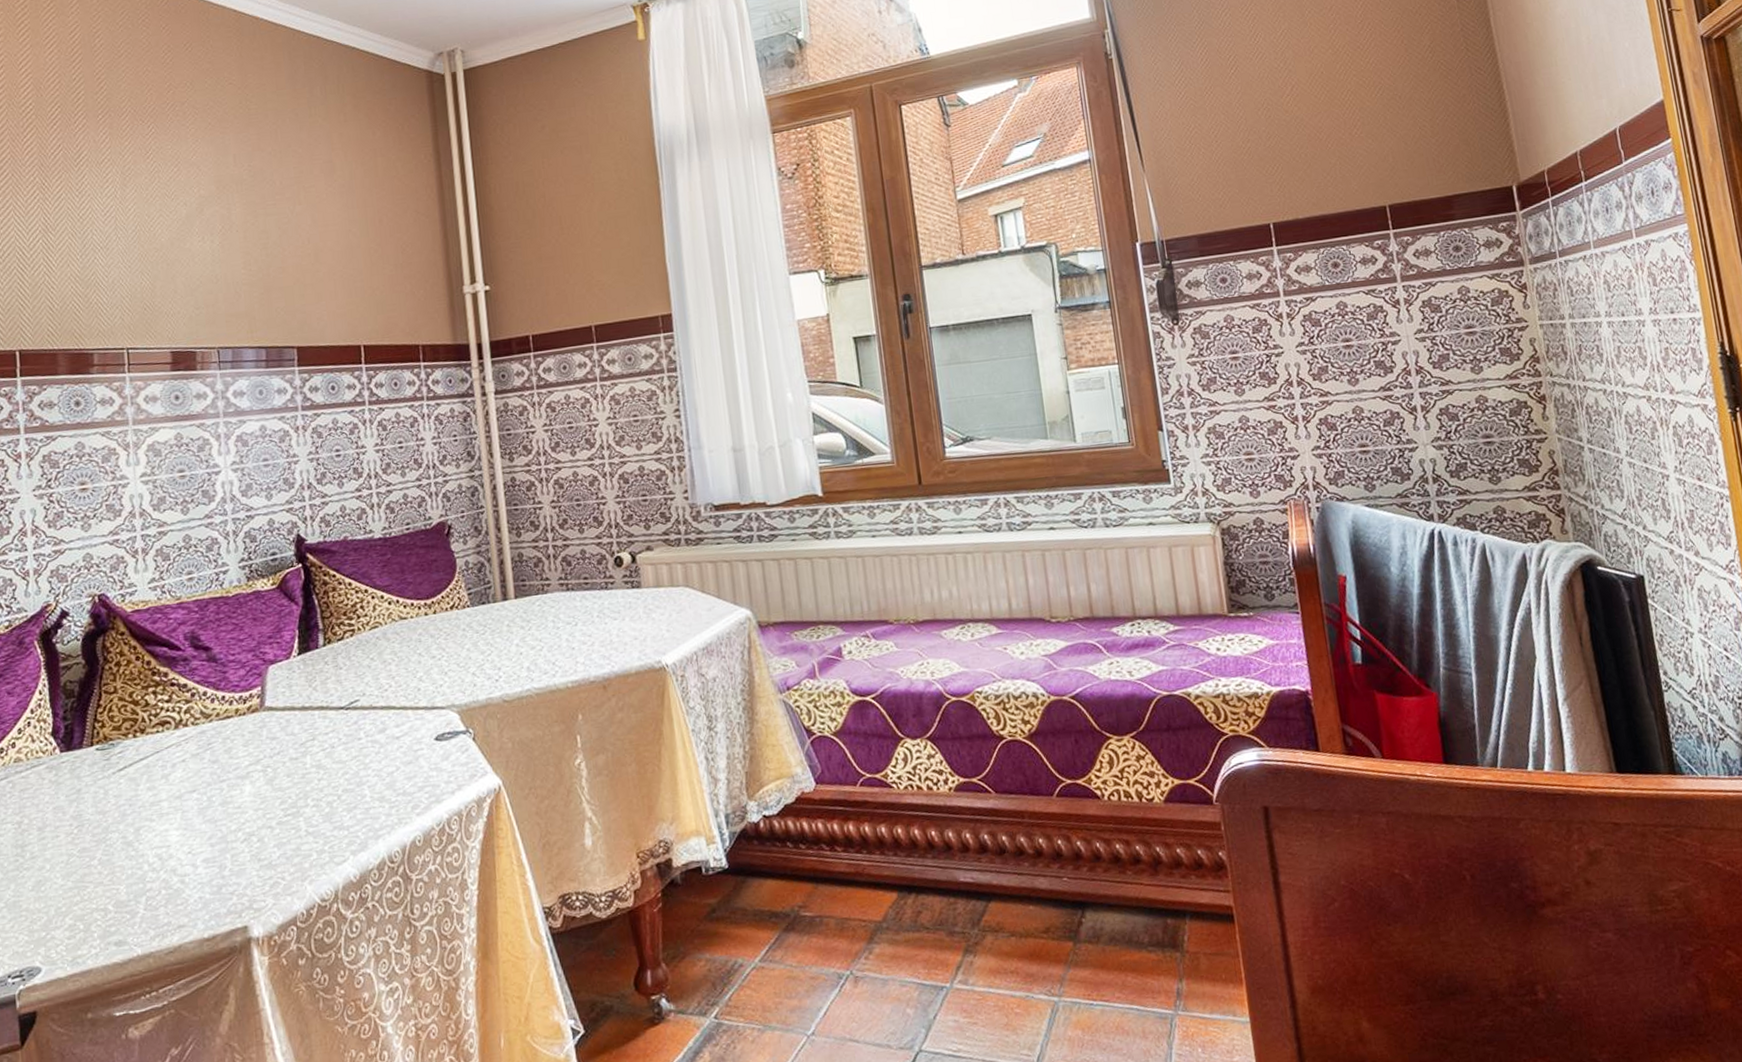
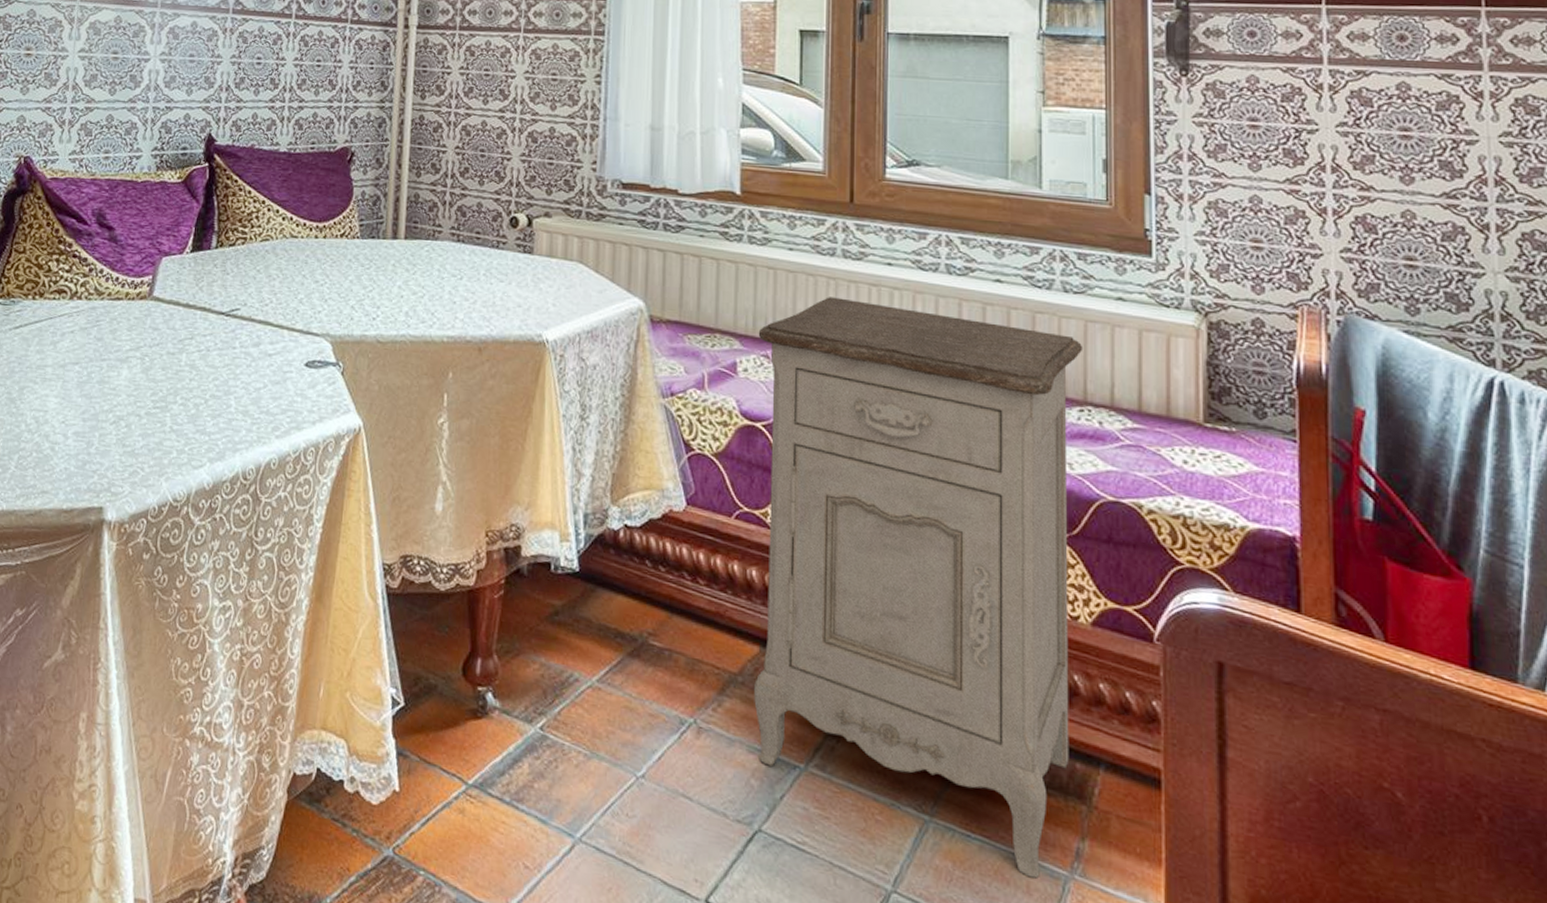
nightstand: none [856,563,1162,1024] -> present [754,297,1084,879]

